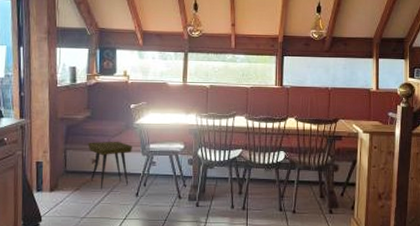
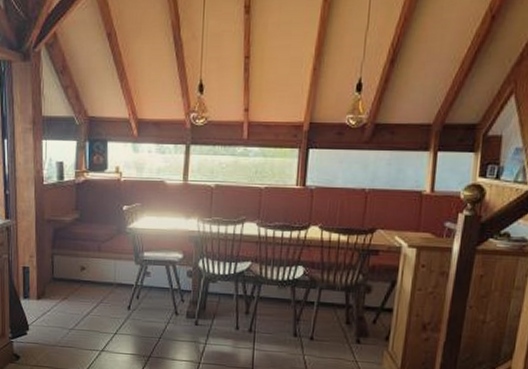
side table: present [87,141,132,190] -> none [76,247,124,300]

